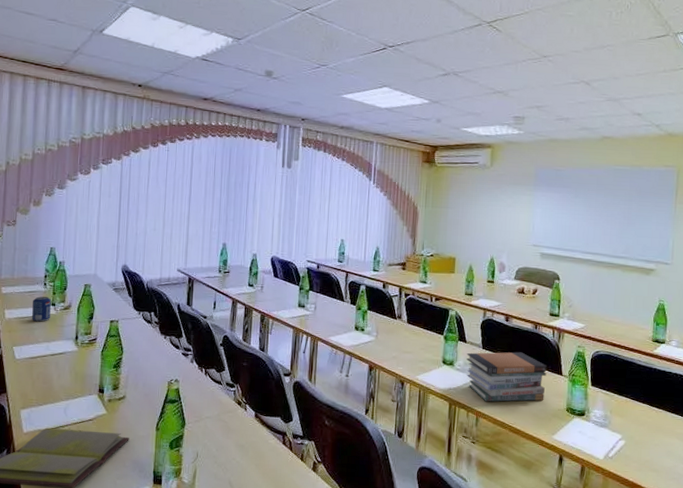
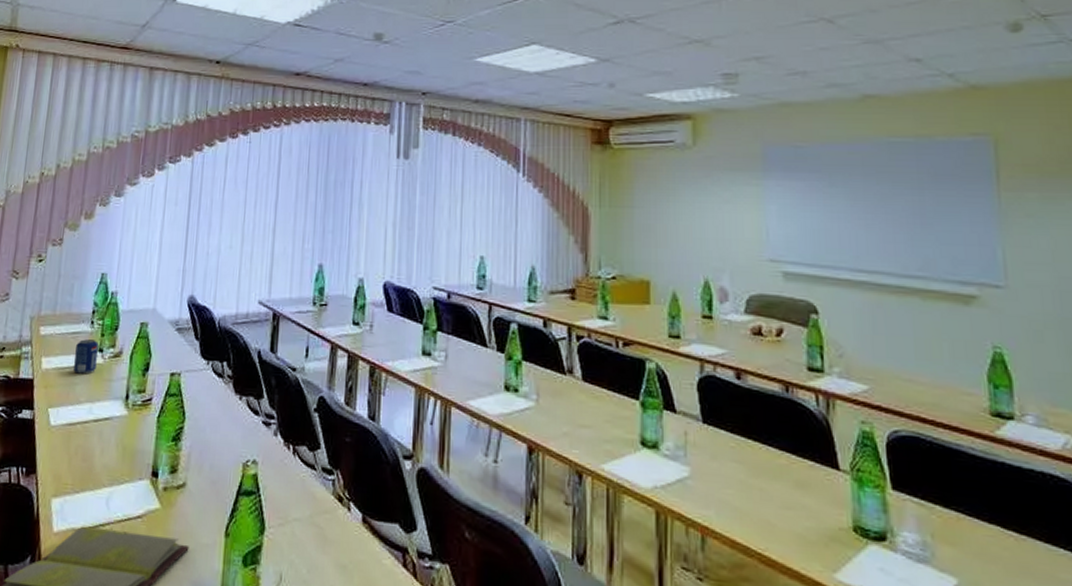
book stack: present [466,352,547,402] -> none [678,429,813,513]

